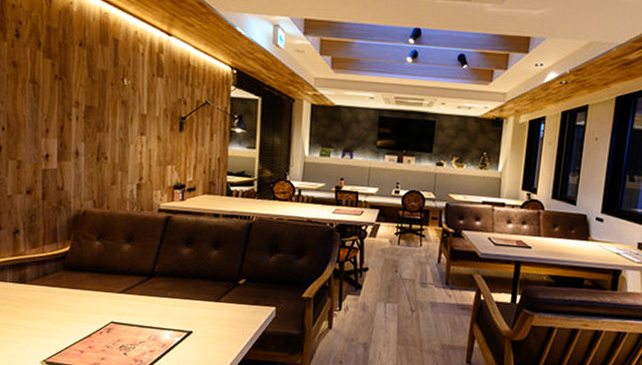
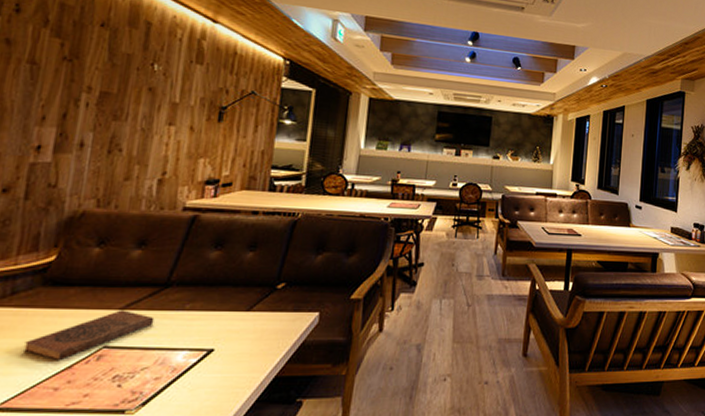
book: none [57,293,145,331] -> present [24,310,155,362]

